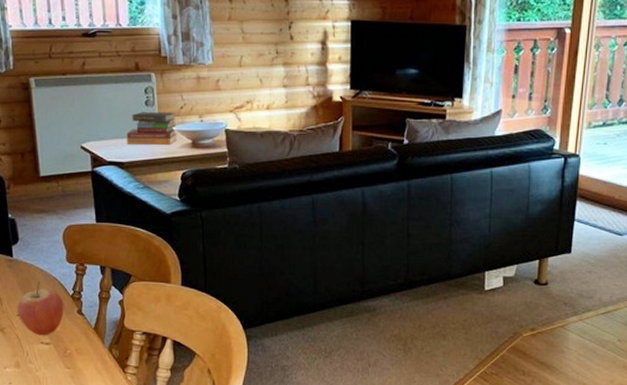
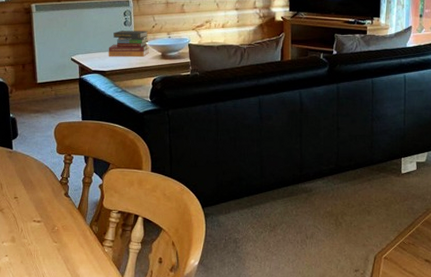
fruit: present [17,281,64,336] -> none [15,169,54,215]

